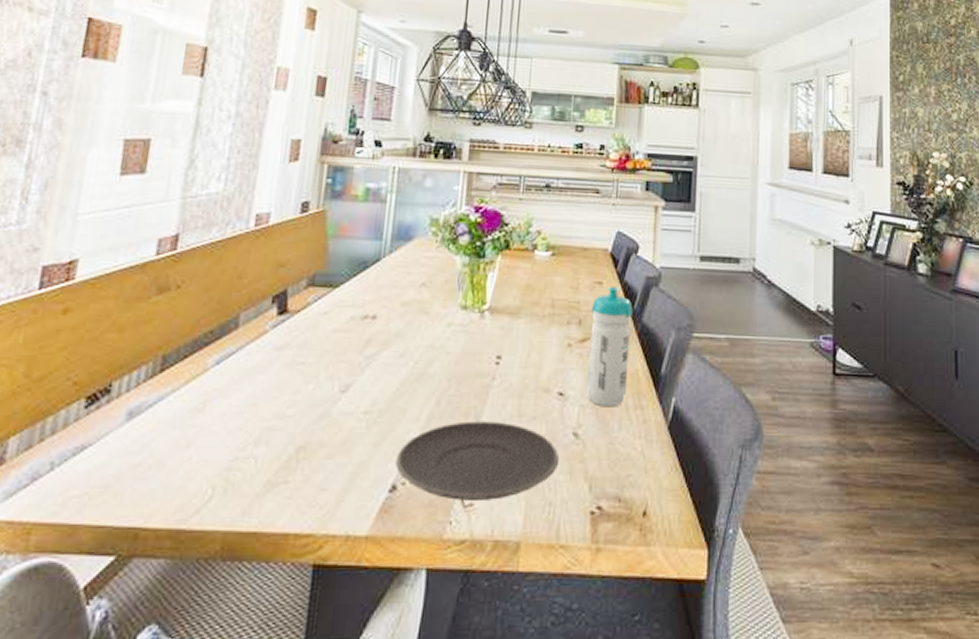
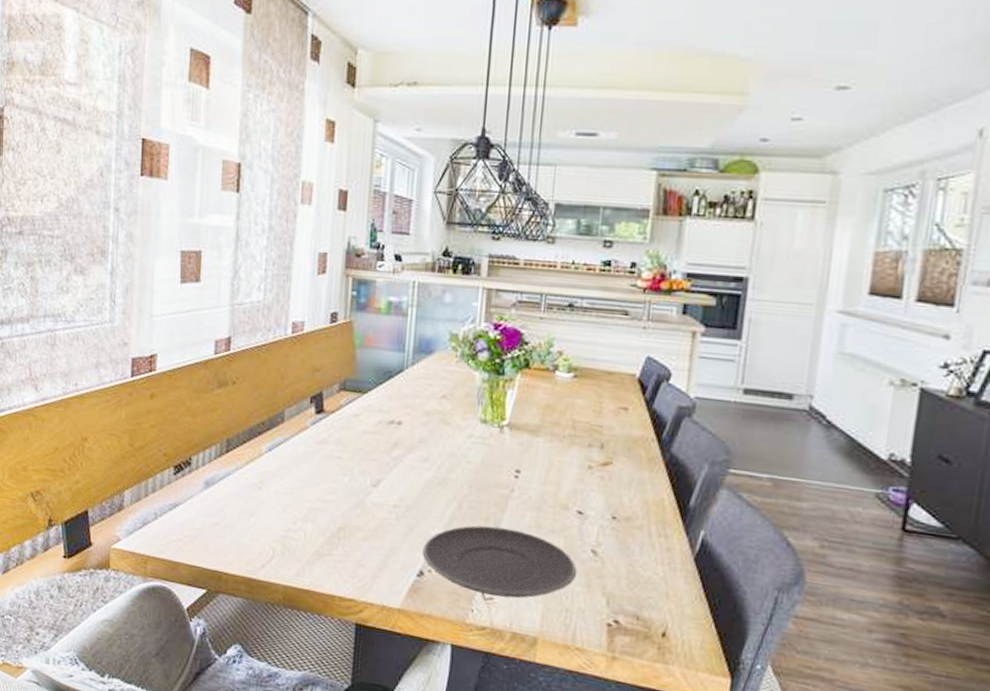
water bottle: present [587,287,633,406] -> none [607,413,661,531]

